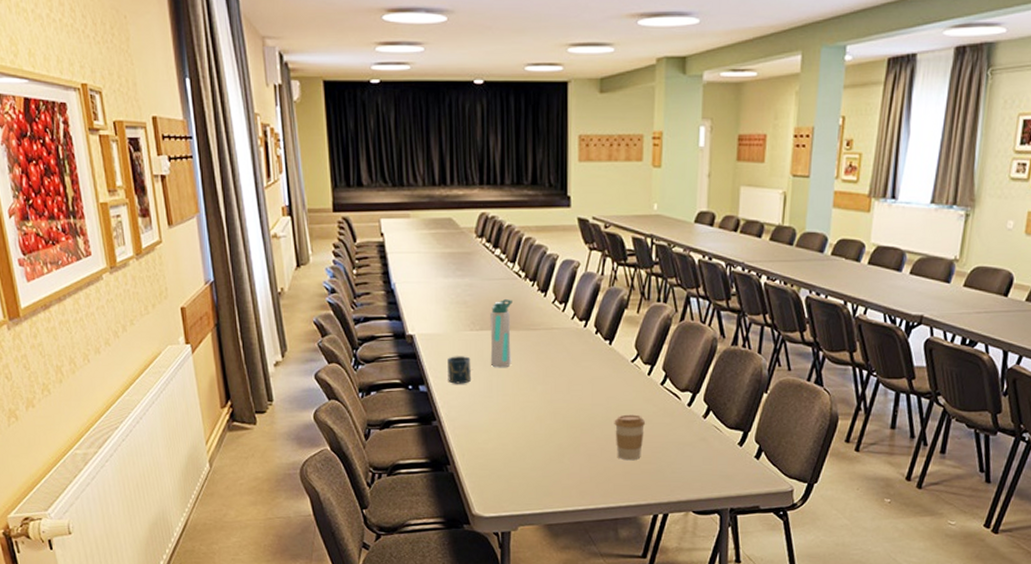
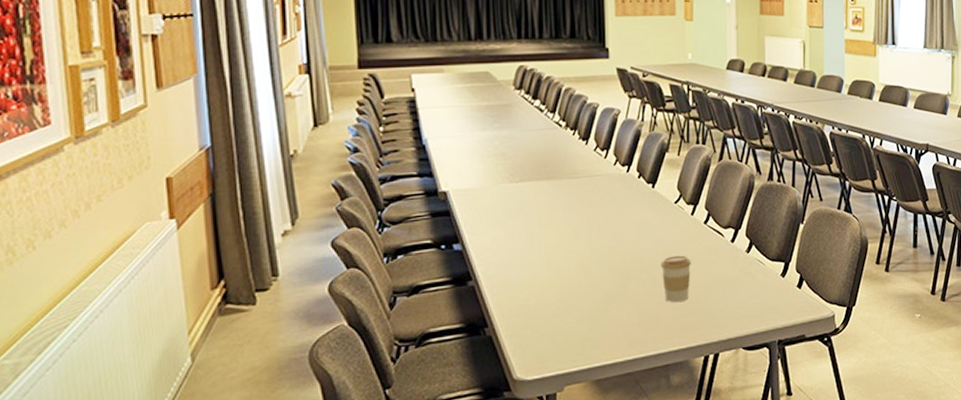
cup: present [448,356,471,384] -> none [485,209,510,240]
water bottle: present [490,299,512,368] -> none [530,149,554,219]

